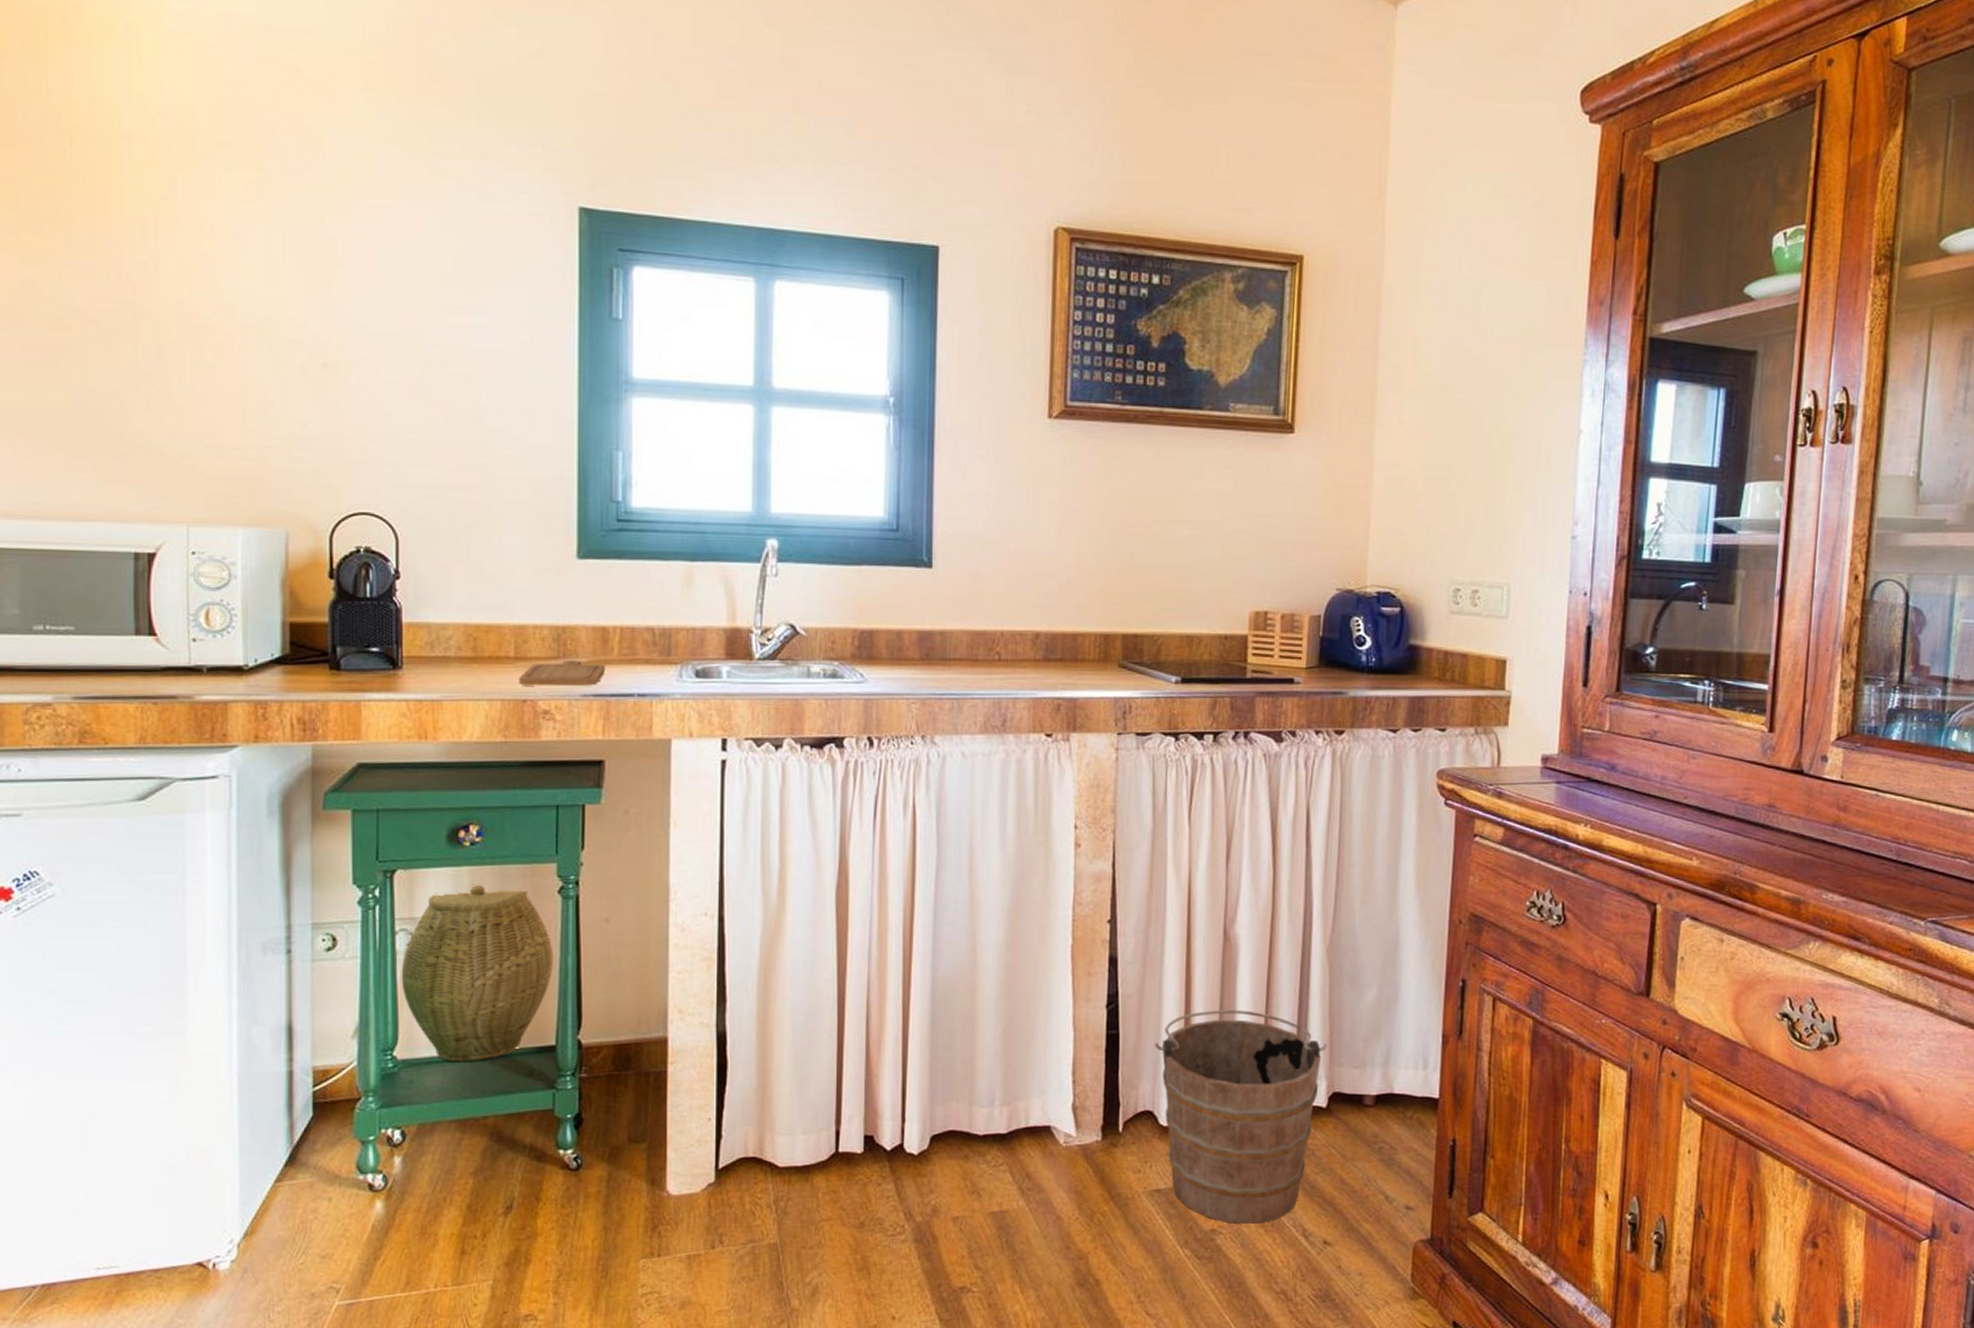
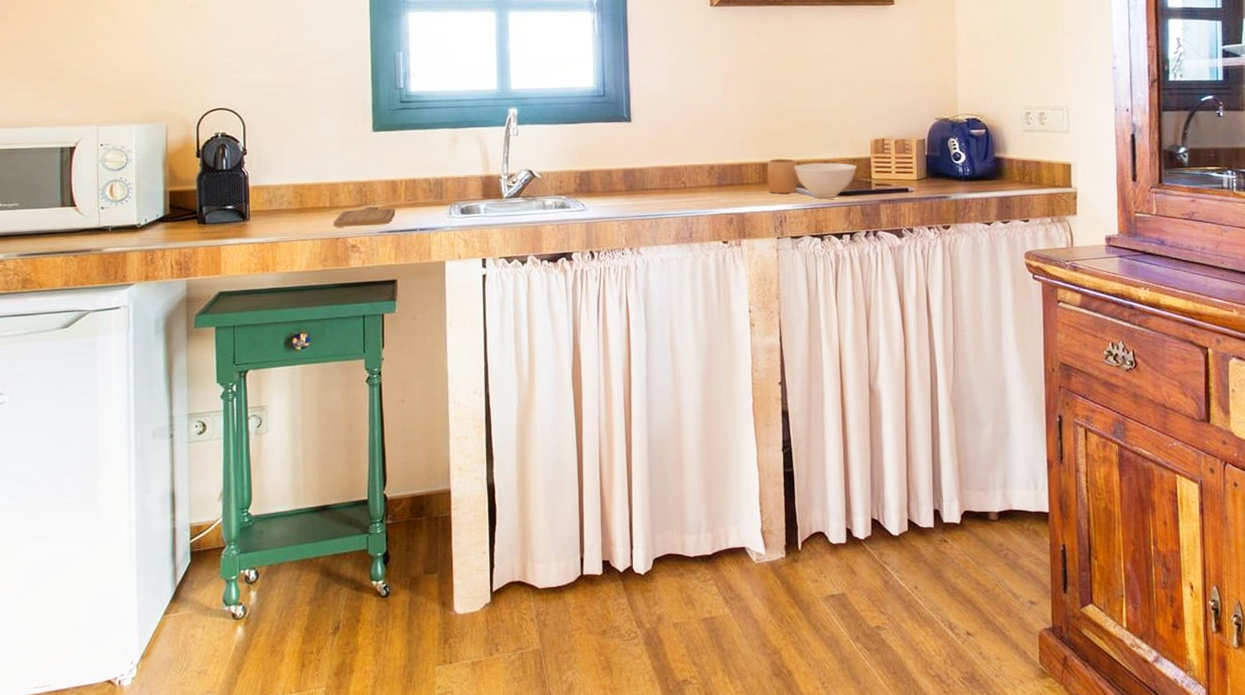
woven basket: present [401,883,553,1063] -> none [253,377,364,516]
mug: none [1109,629,1154,676] -> present [767,158,801,194]
bowl: none [1146,637,1229,687] -> present [794,162,857,199]
bucket: present [1155,1010,1328,1224] -> none [822,448,957,621]

